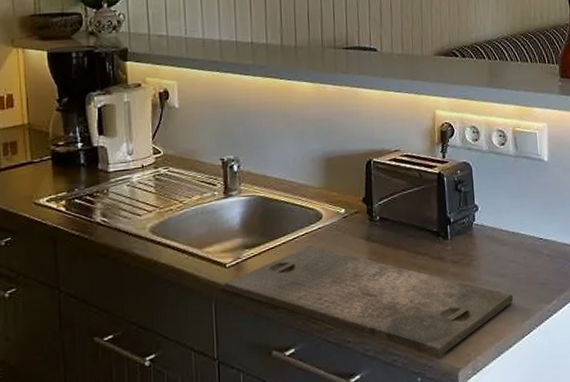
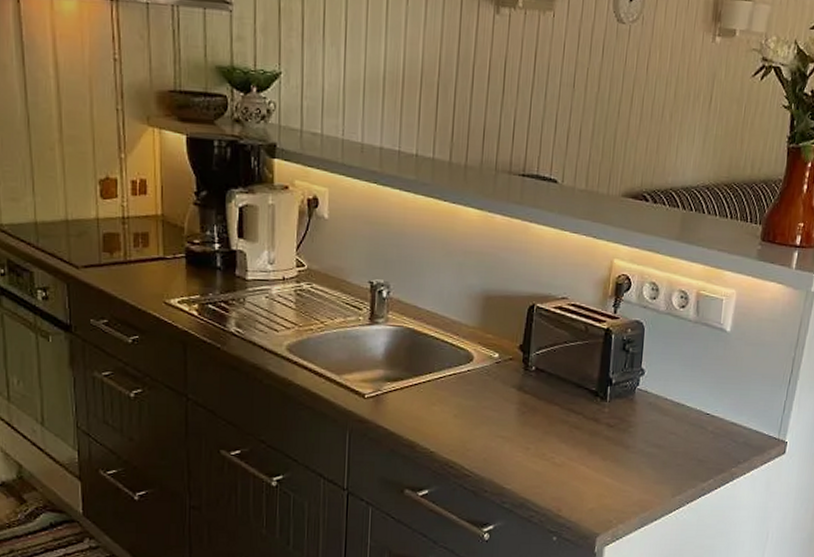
cutting board: present [224,245,514,357] -> none [360,387,668,519]

